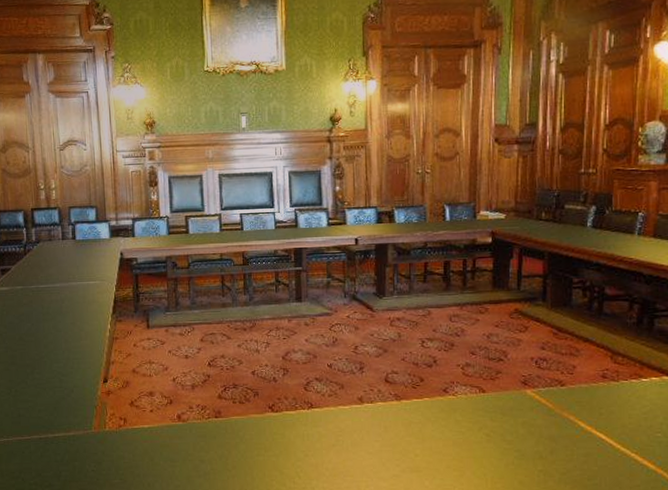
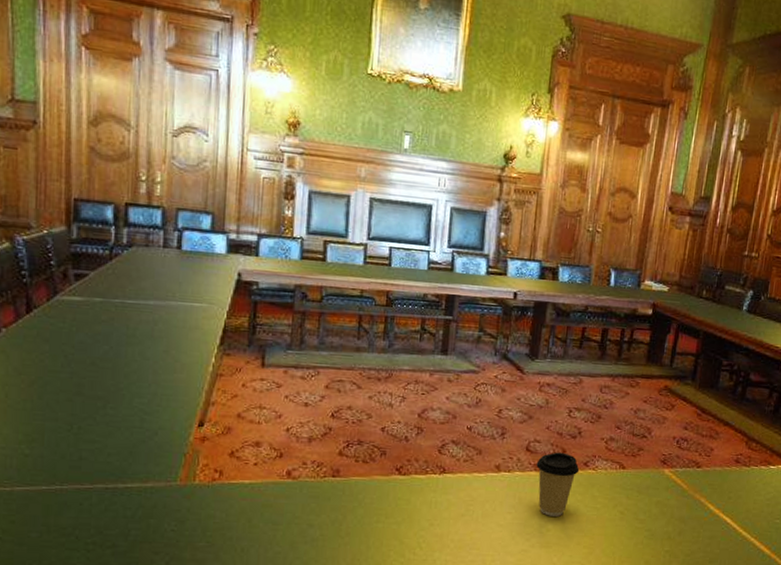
coffee cup: none [397,381,440,442] -> present [536,452,580,517]

